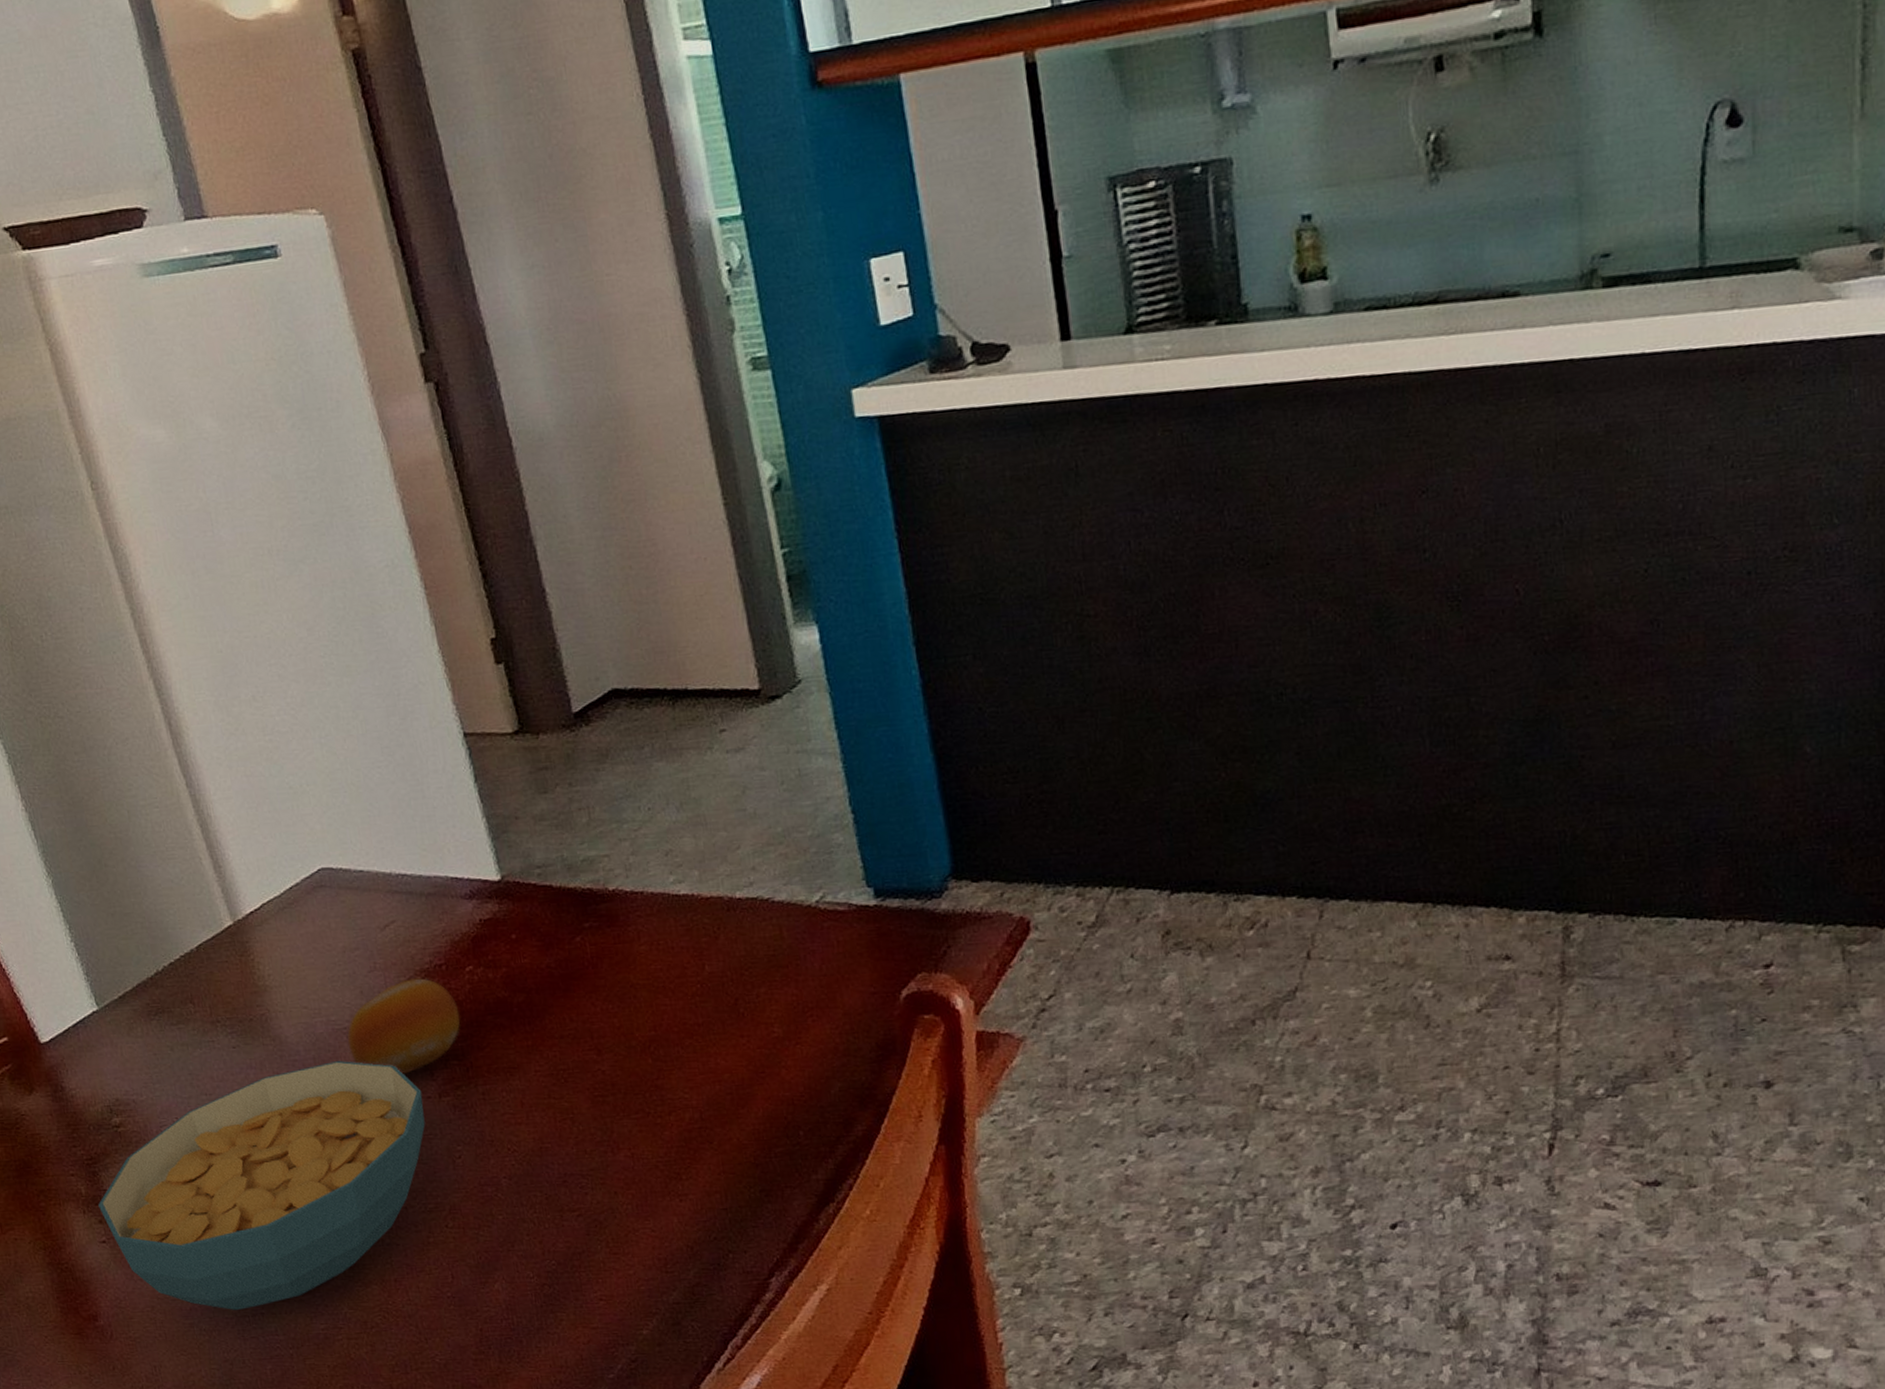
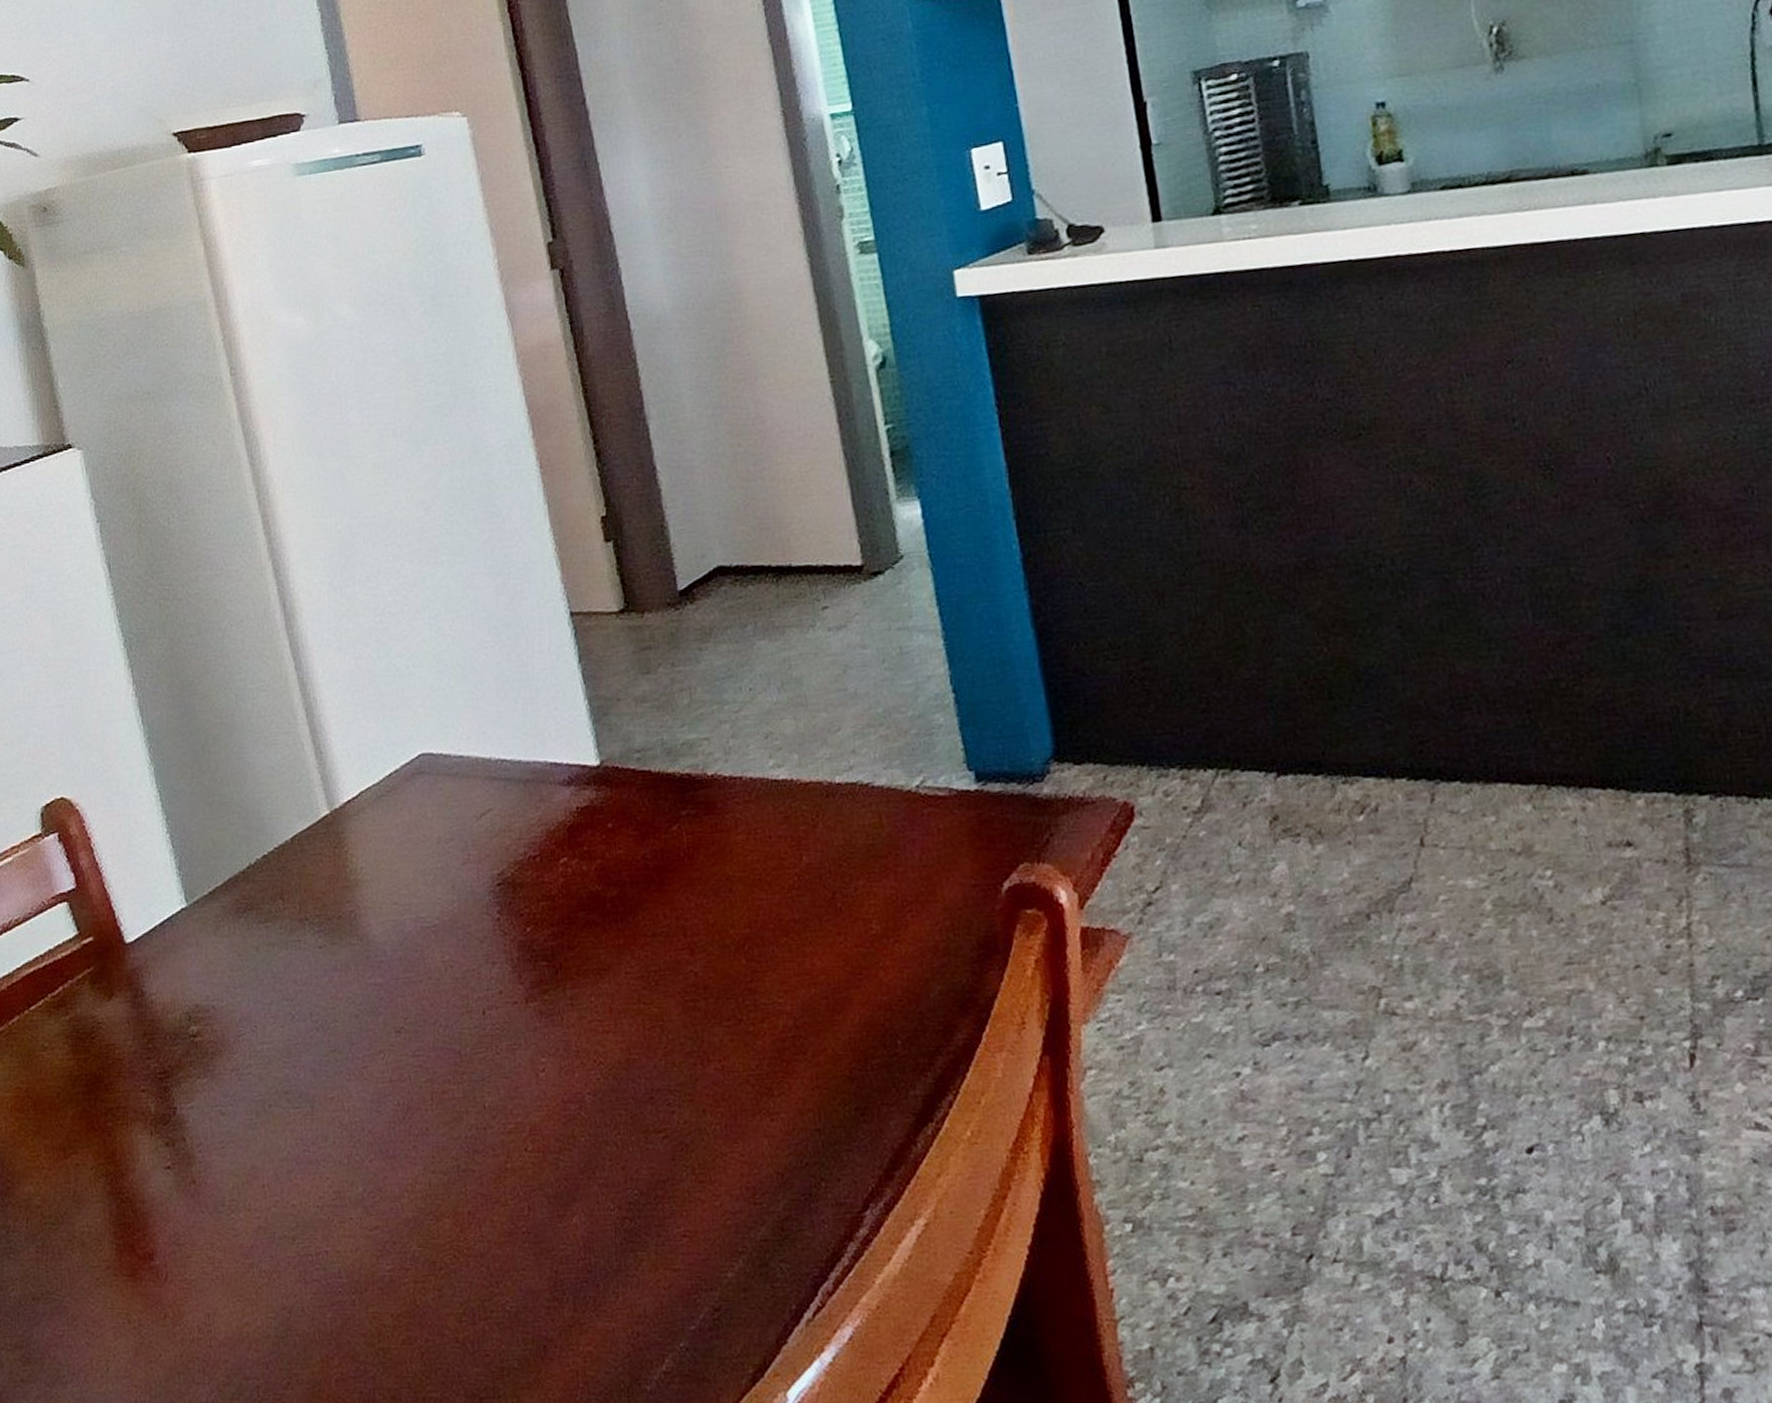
cereal bowl: present [98,1060,426,1310] -> none [167,961,510,1248]
fruit: present [347,978,460,1074] -> none [436,870,552,977]

